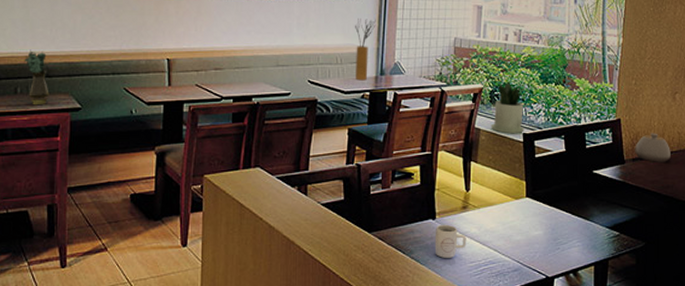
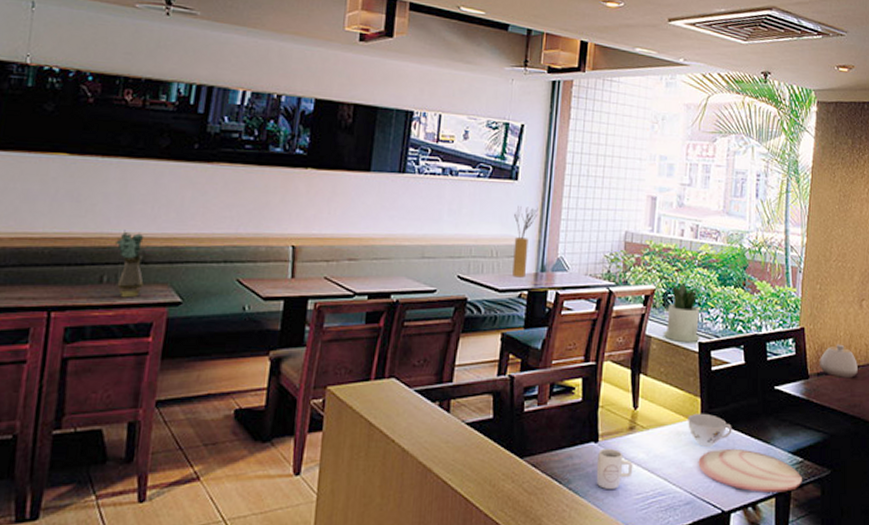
teacup: none [514,194,555,224] -> present [688,413,732,448]
plate: none [524,224,620,261] -> present [698,448,803,492]

